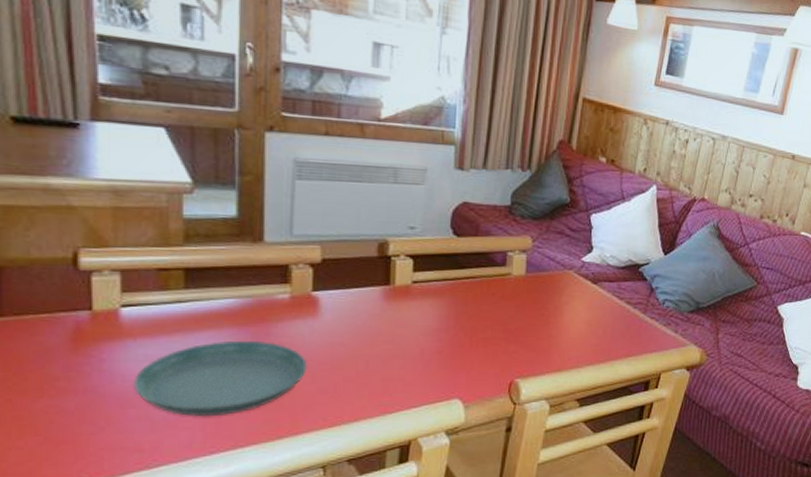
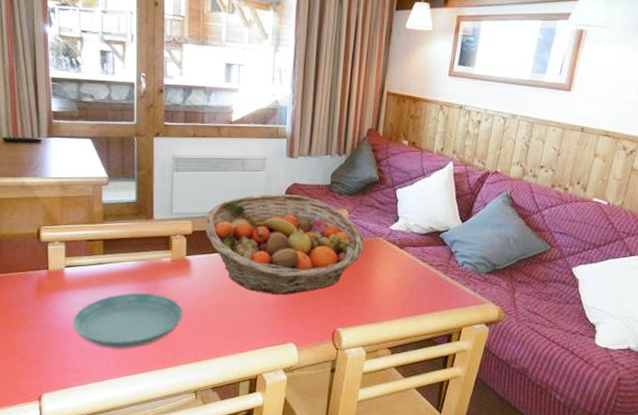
fruit basket: none [340,214,551,340] -> present [205,194,365,295]

